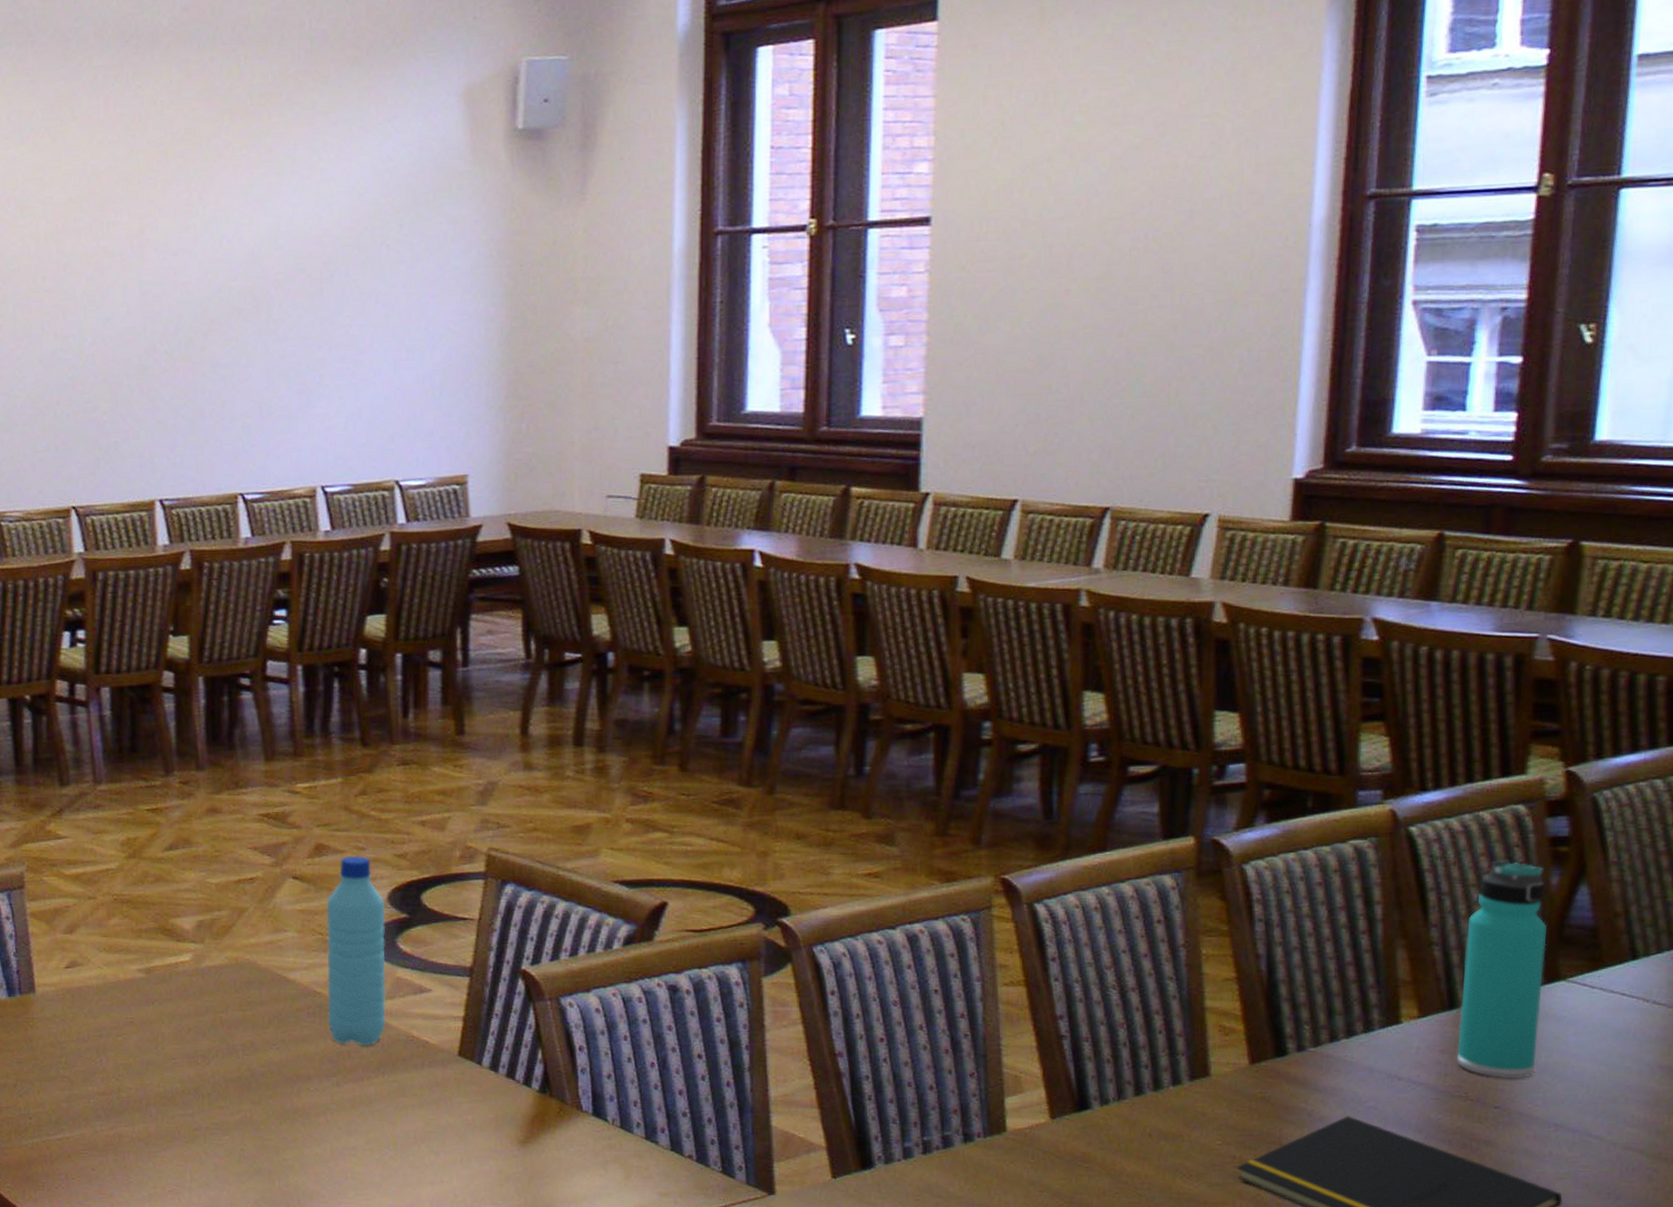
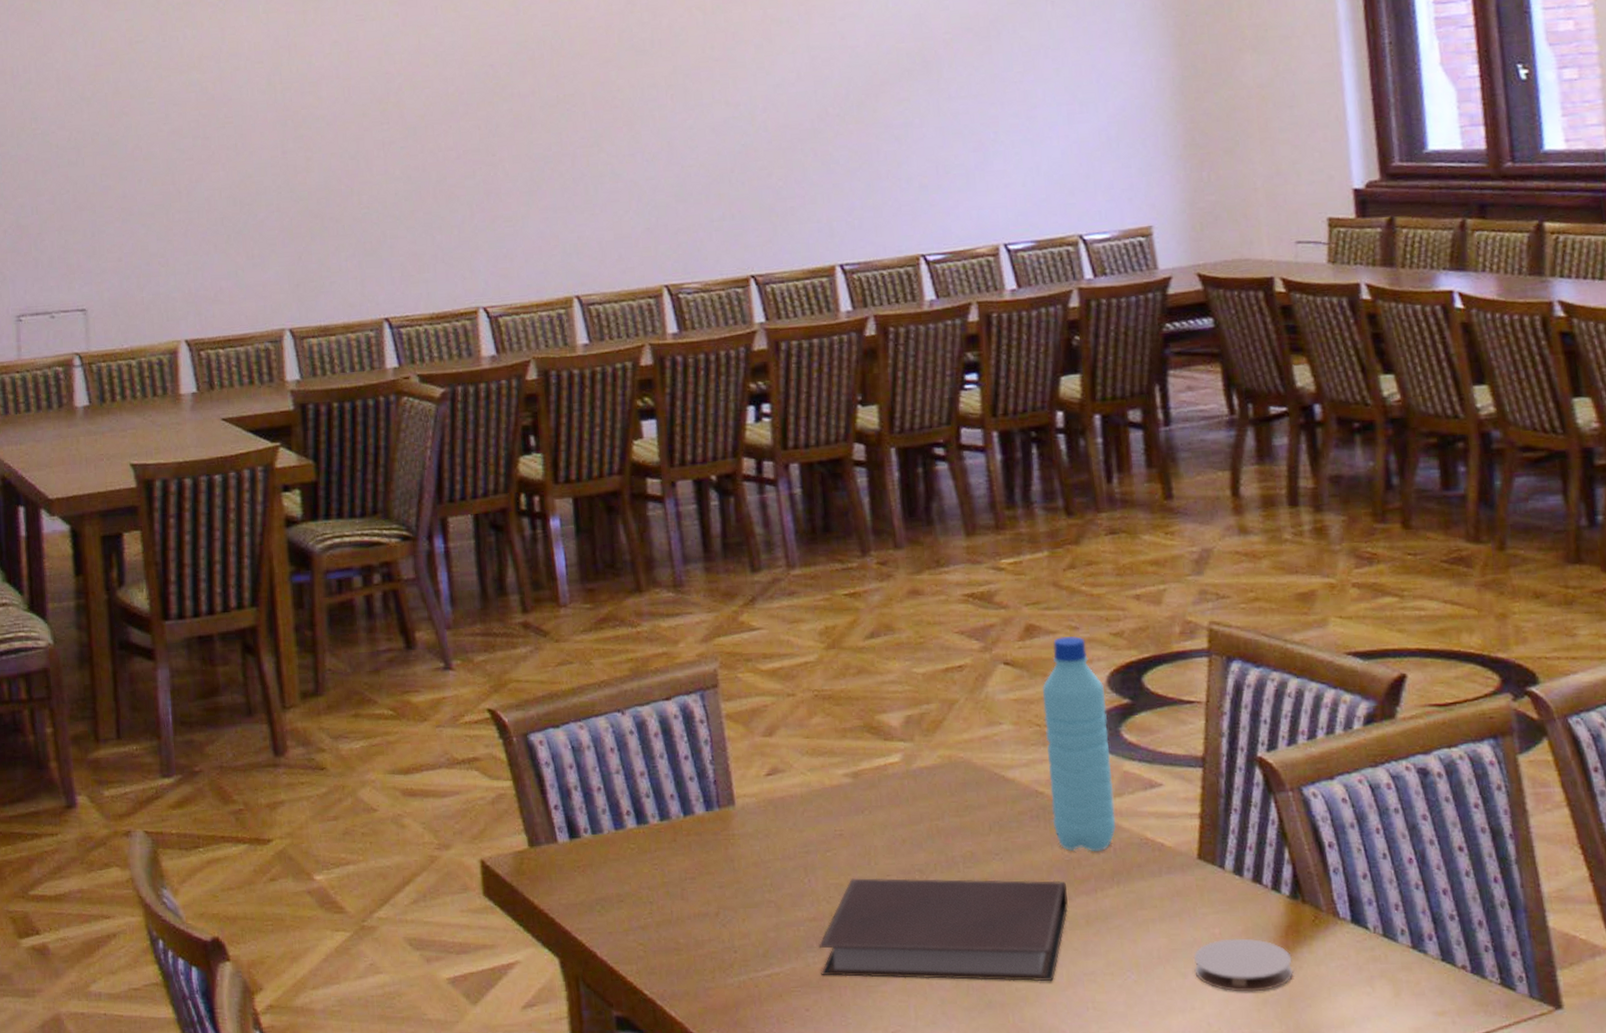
notebook: none [106,1060,336,1154] -> present [818,878,1068,982]
coaster: none [446,1124,536,1170] -> present [1193,938,1294,992]

